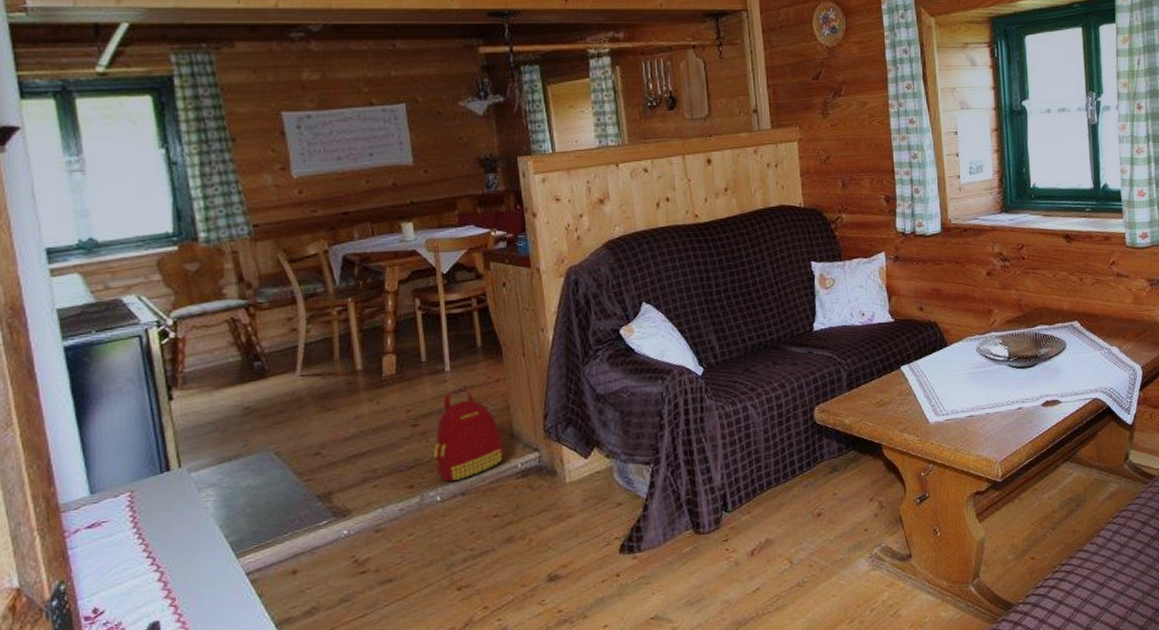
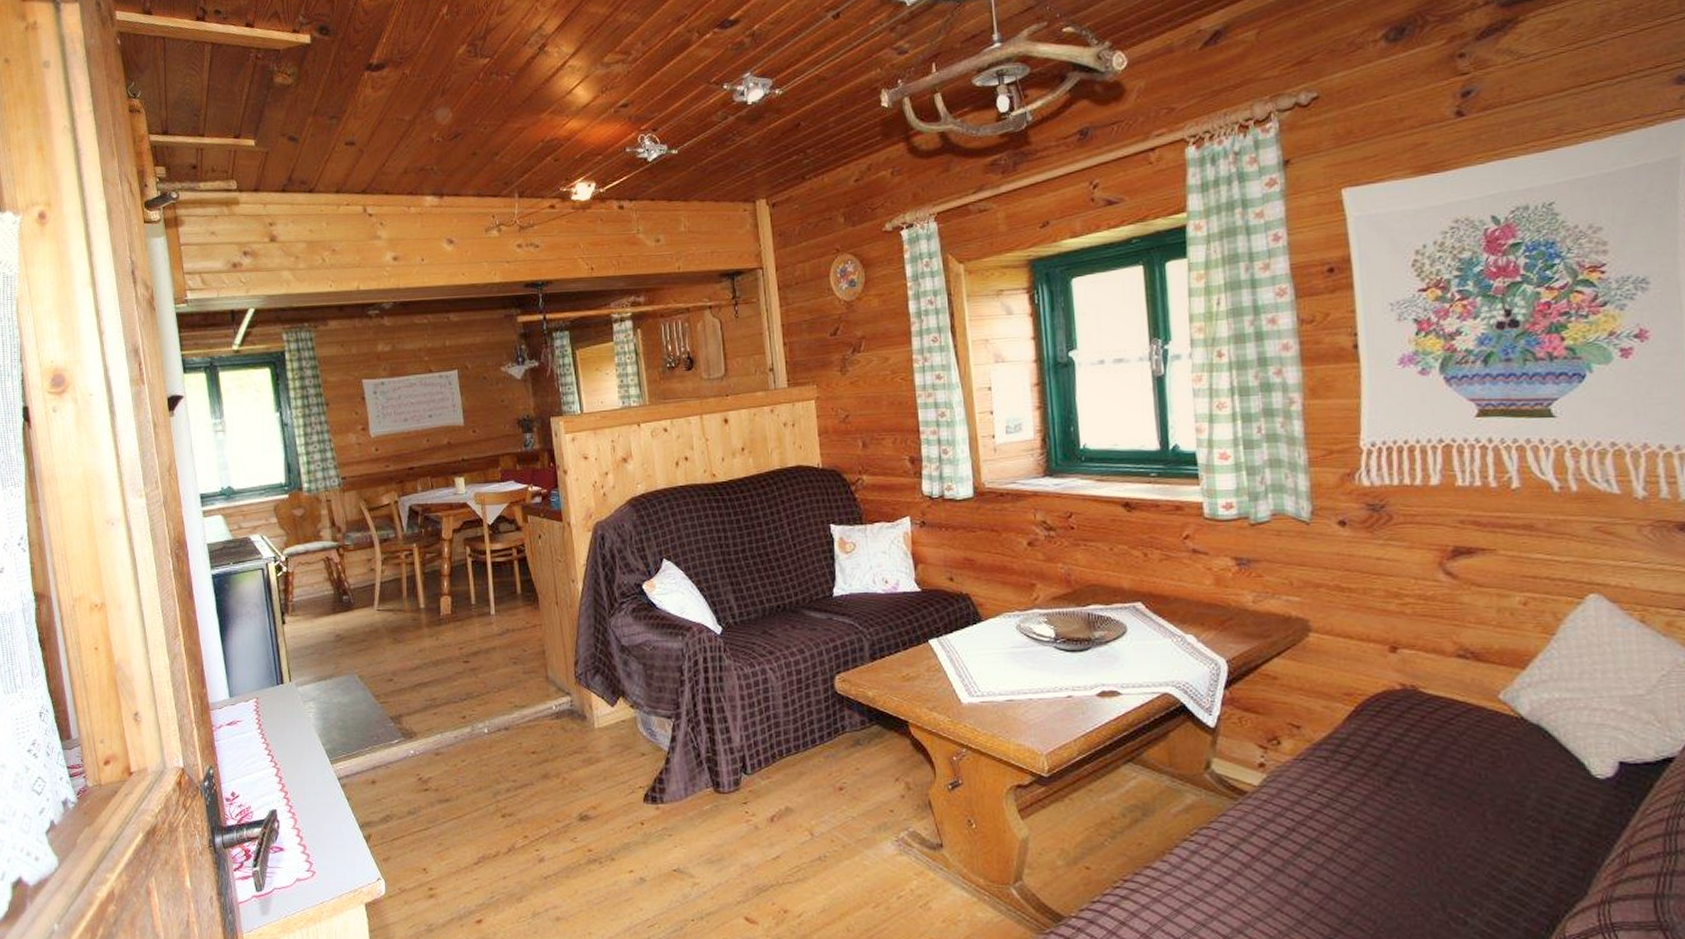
backpack: present [433,388,504,482] -> none [481,631,540,717]

